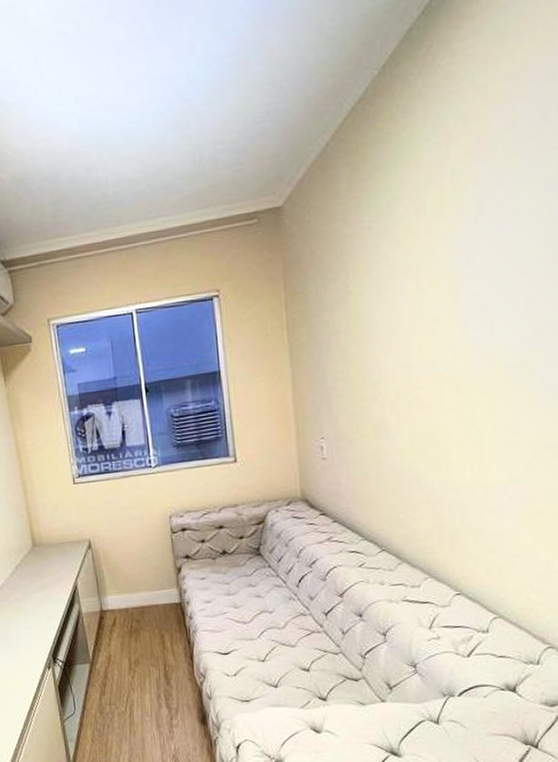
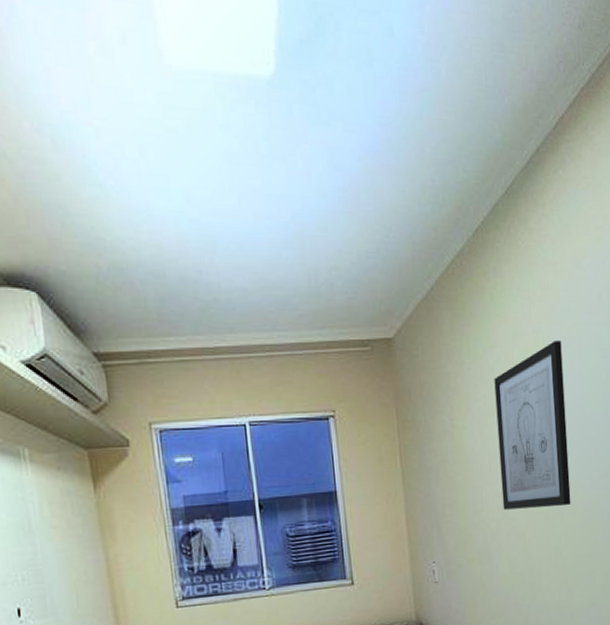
wall art: none [399,179,492,380] -> present [494,341,571,510]

